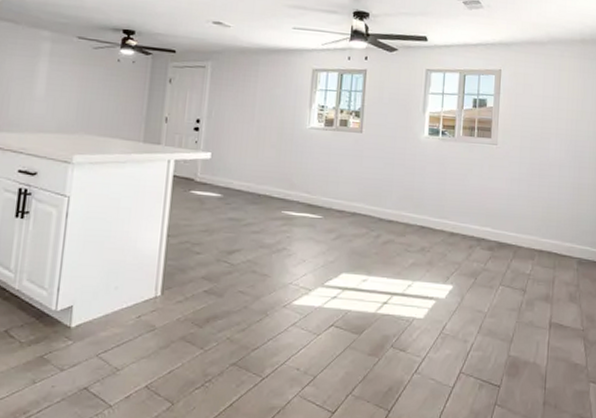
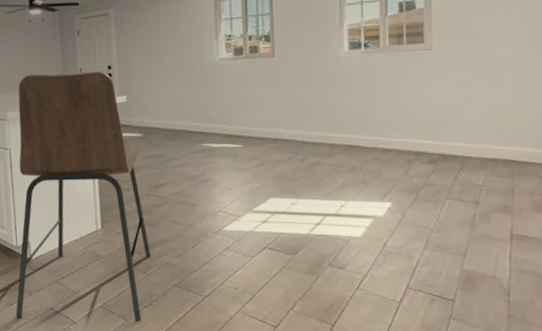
chair: none [37,116,217,406] -> present [15,71,151,322]

